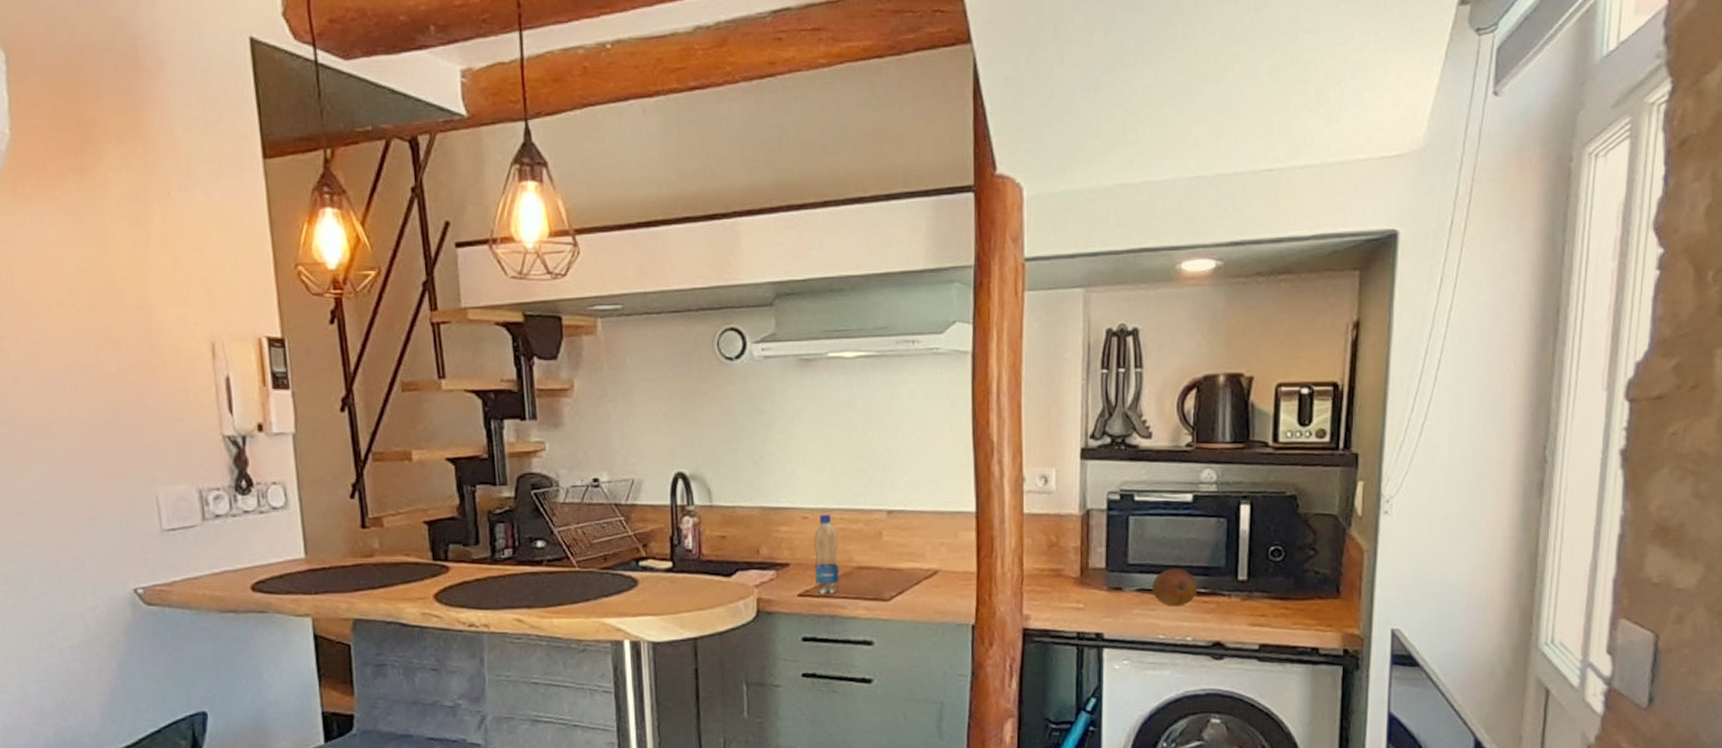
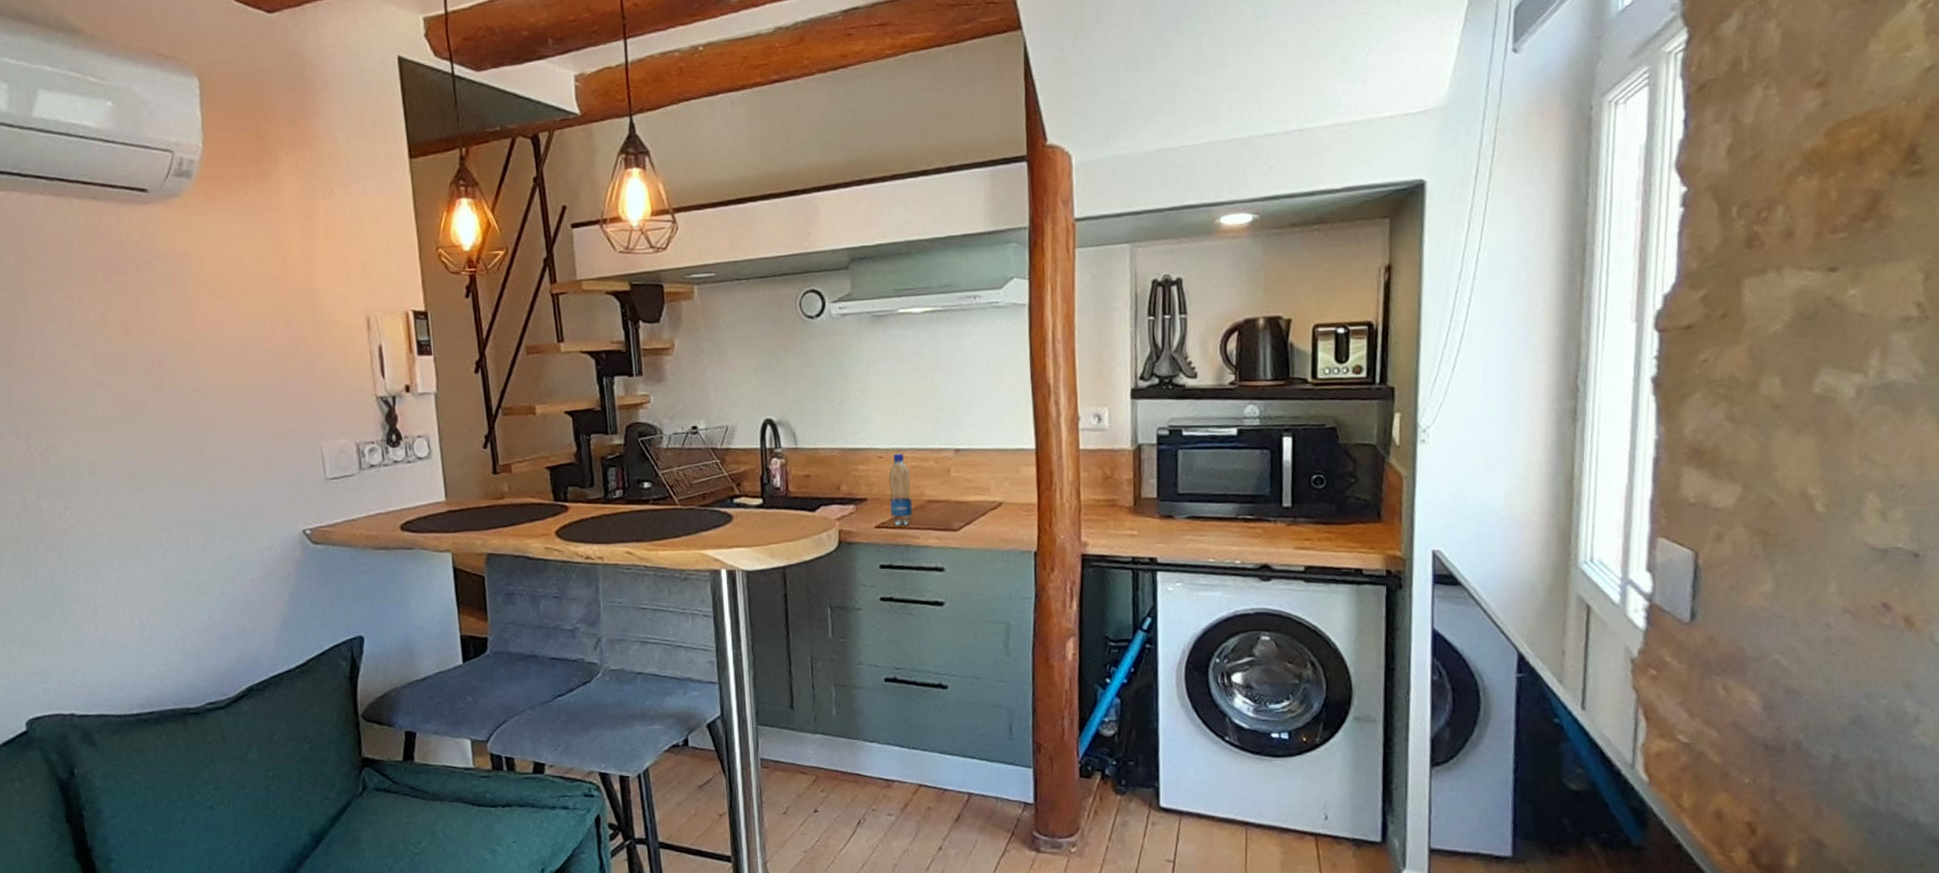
fruit: present [1152,568,1198,607] -> none [1201,496,1245,533]

